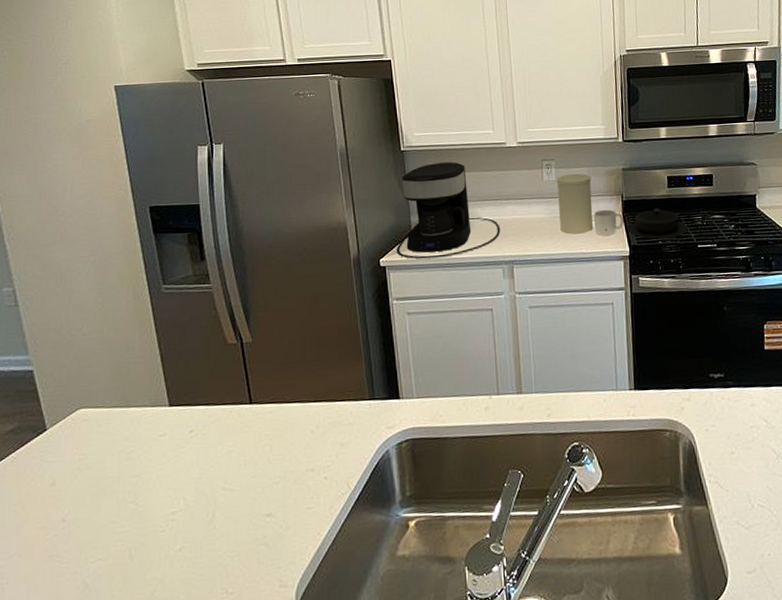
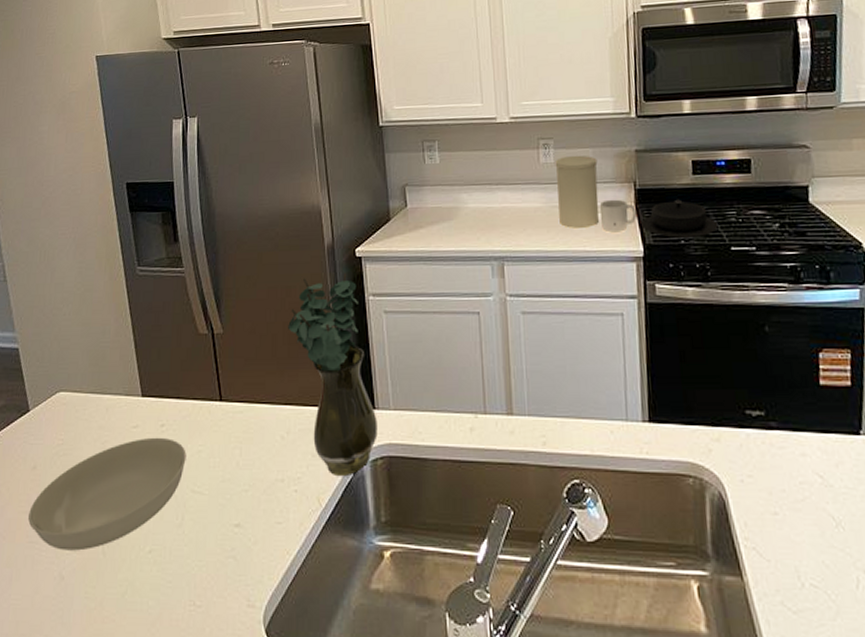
bowl: none [47,442,216,560] -> present [28,437,186,551]
vase: none [316,282,402,461] -> present [288,273,378,477]
coffee maker: present [396,162,501,259] -> none [373,139,489,251]

